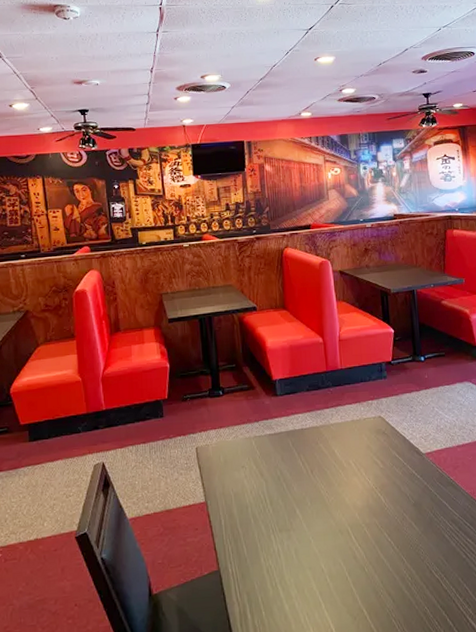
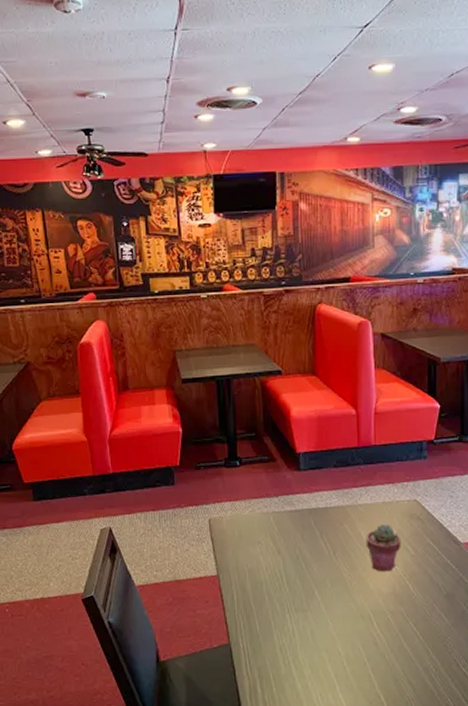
potted succulent: none [339,440,371,487] -> present [366,524,401,572]

